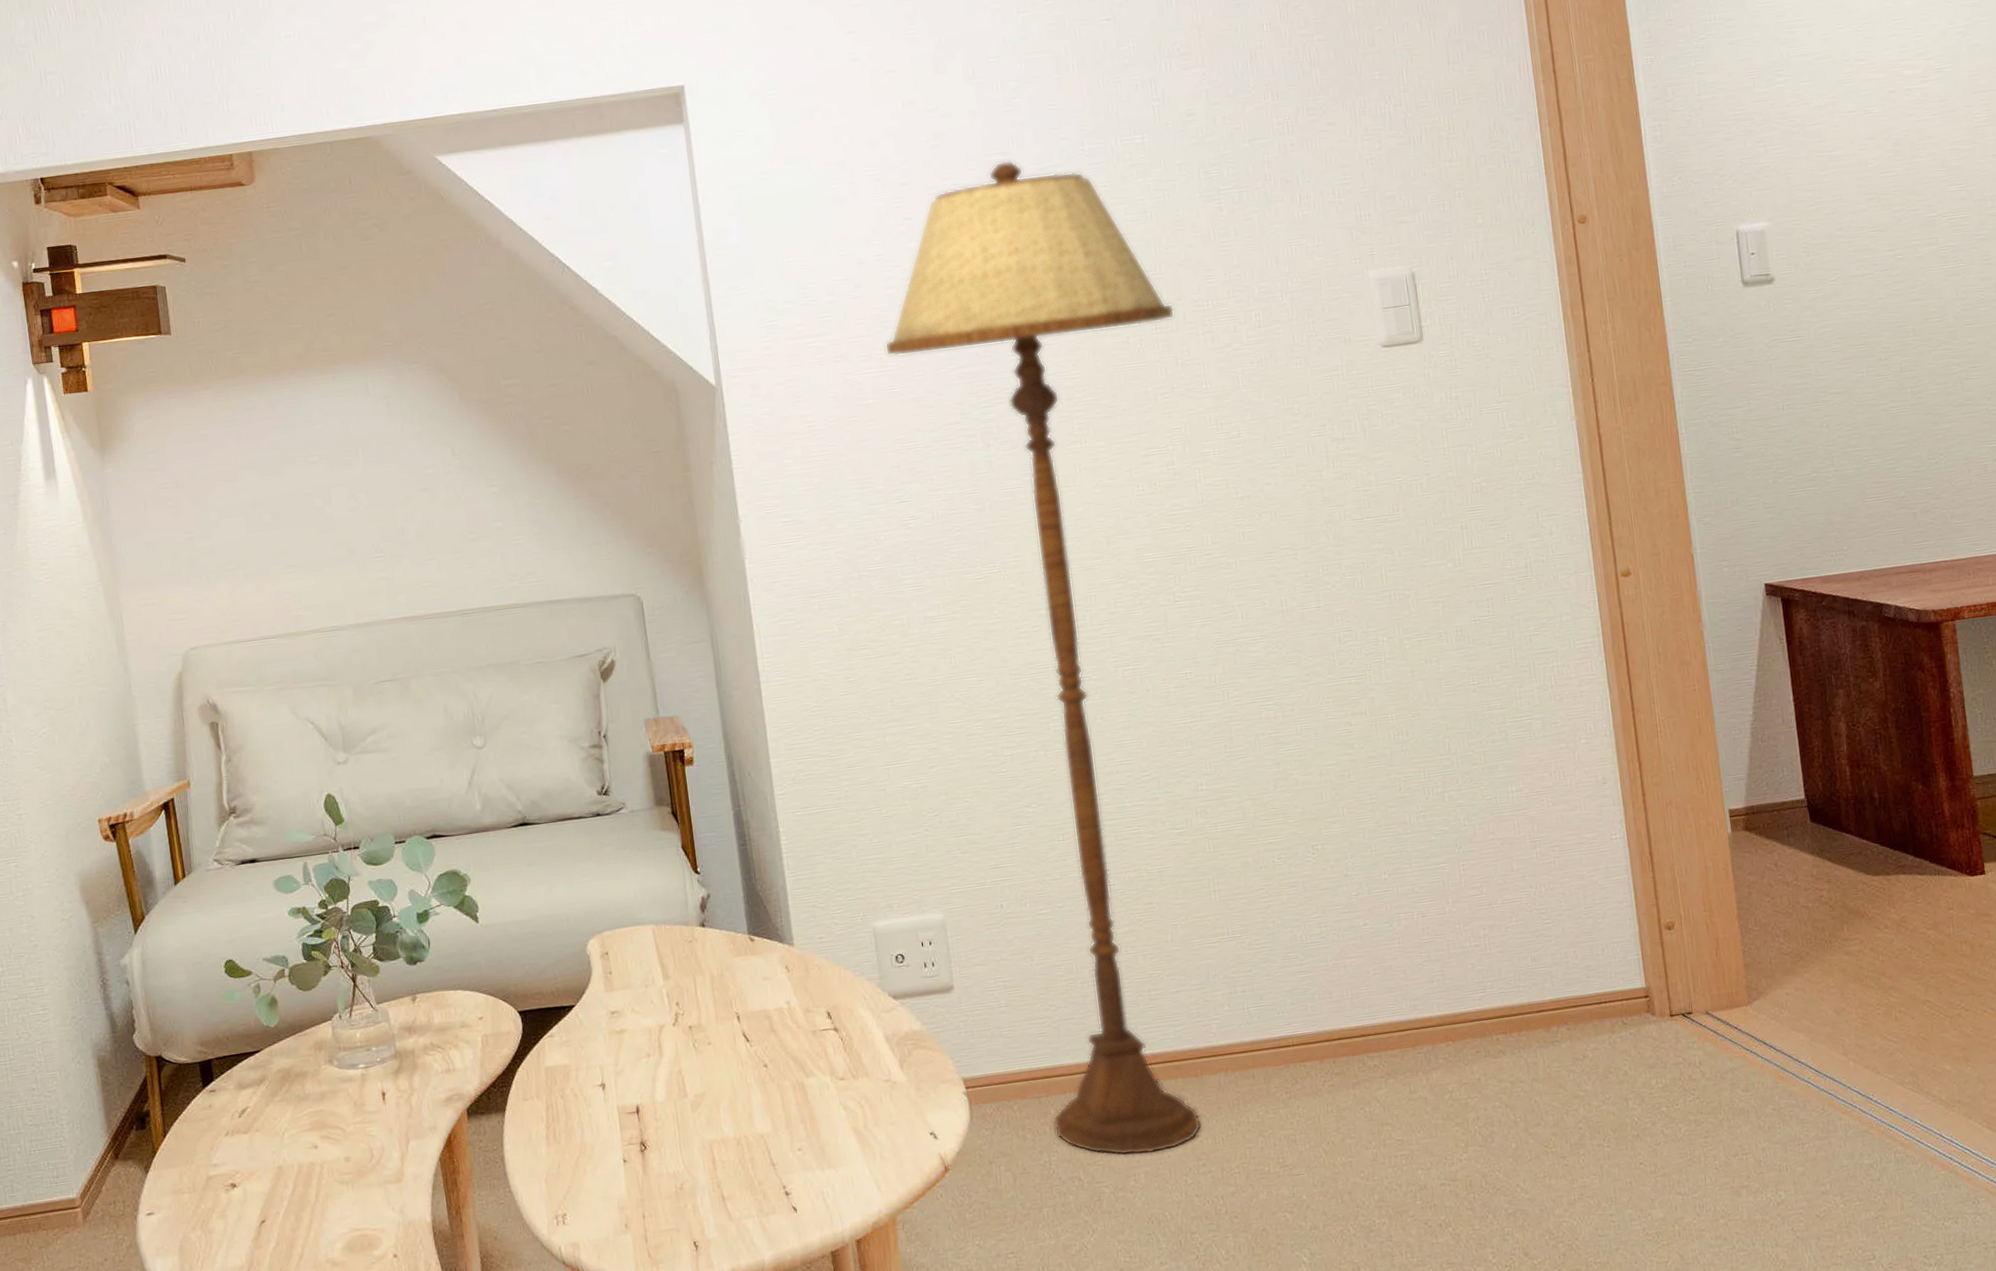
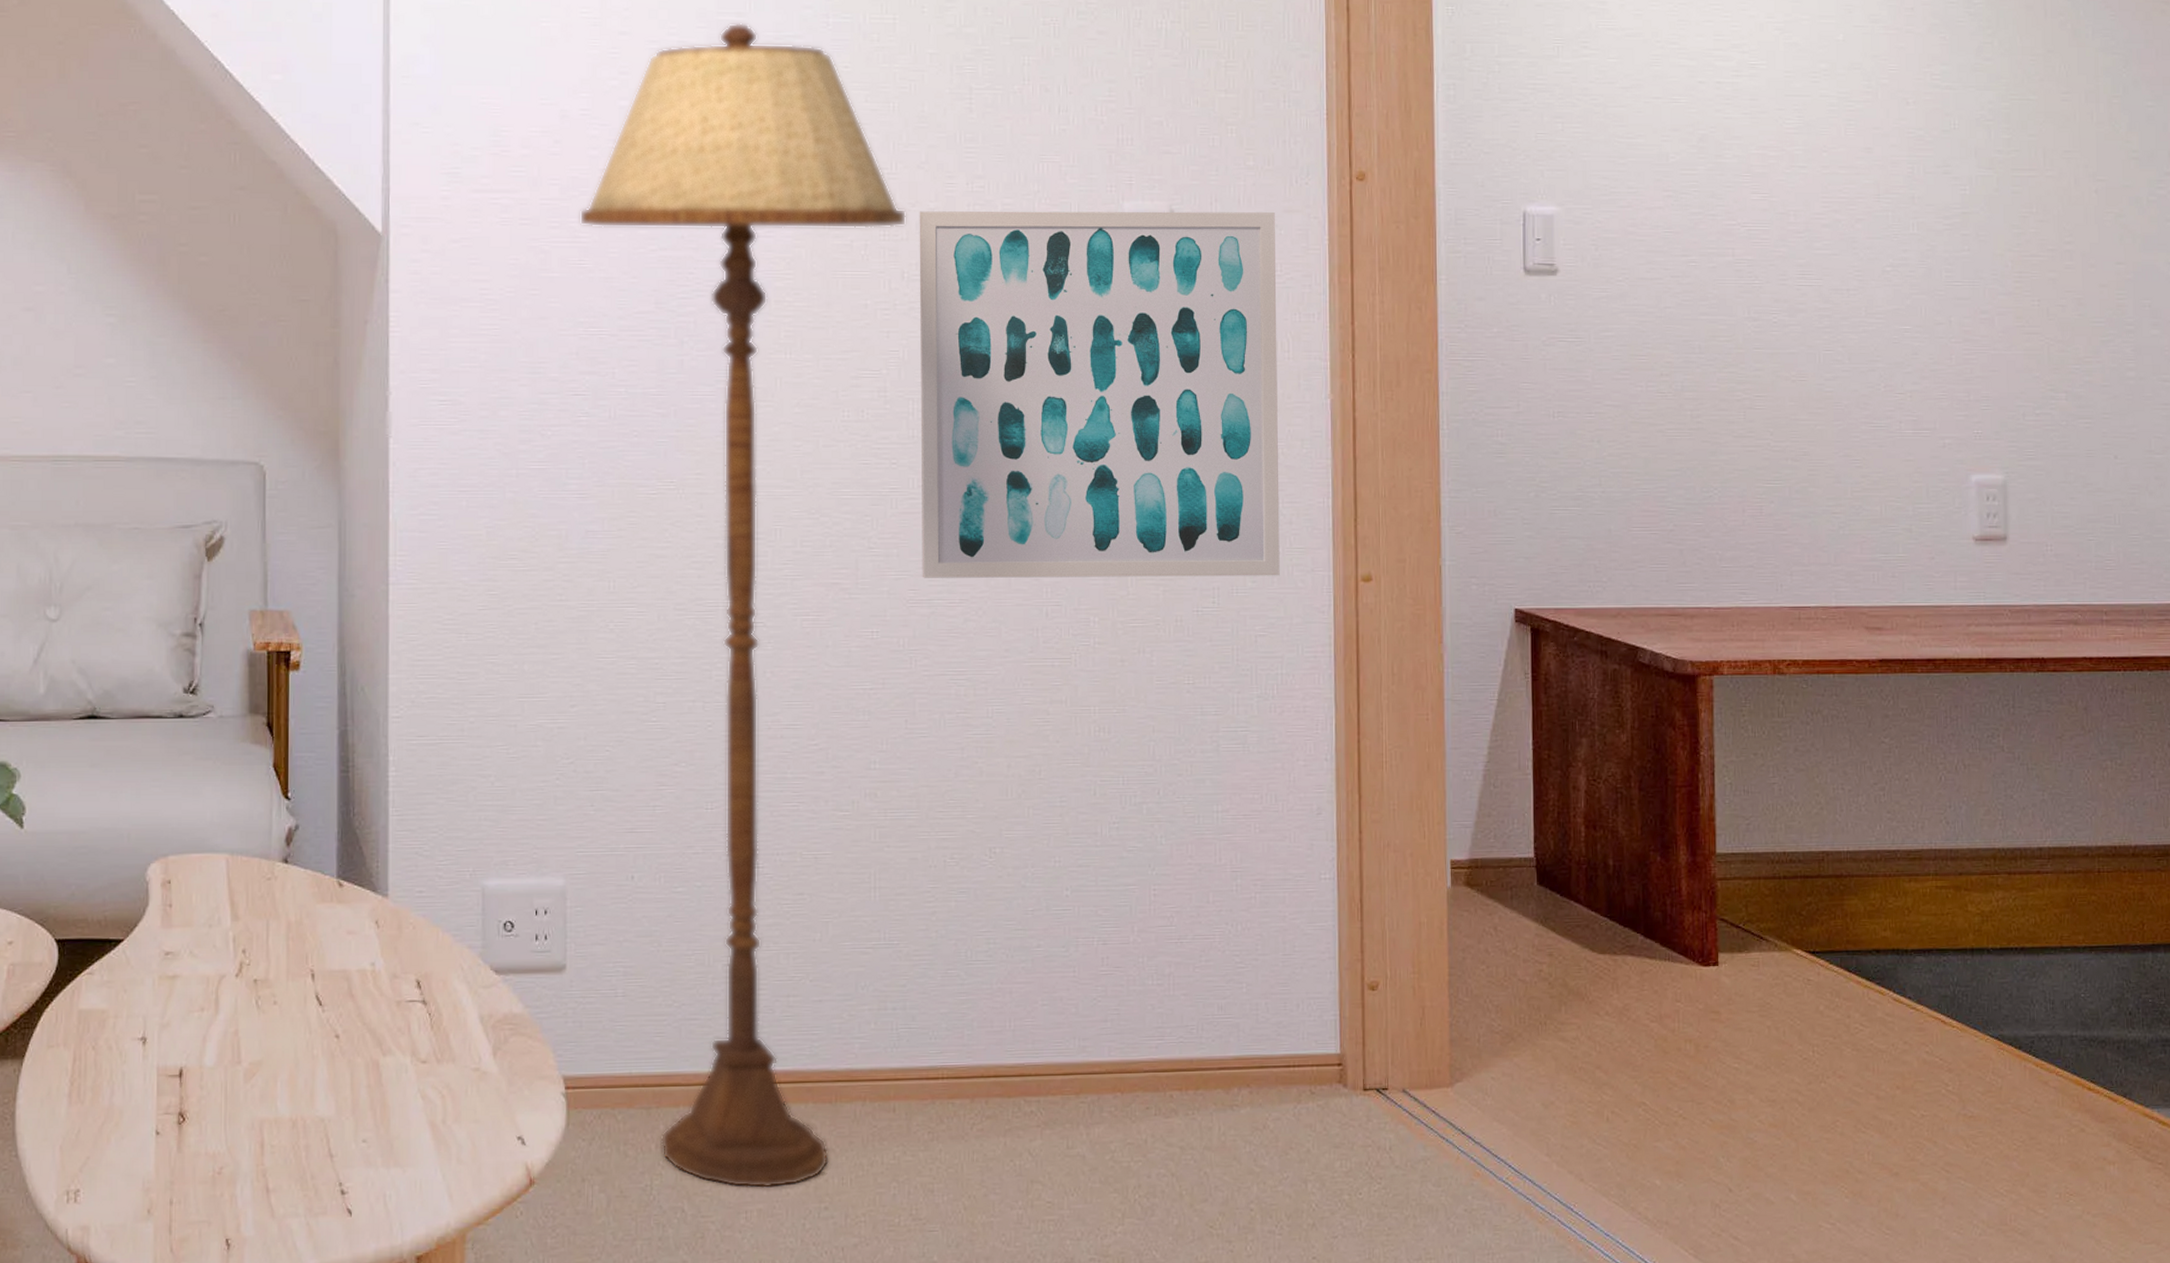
wall art: none [1185,262,1546,622] -> present [919,211,1280,578]

